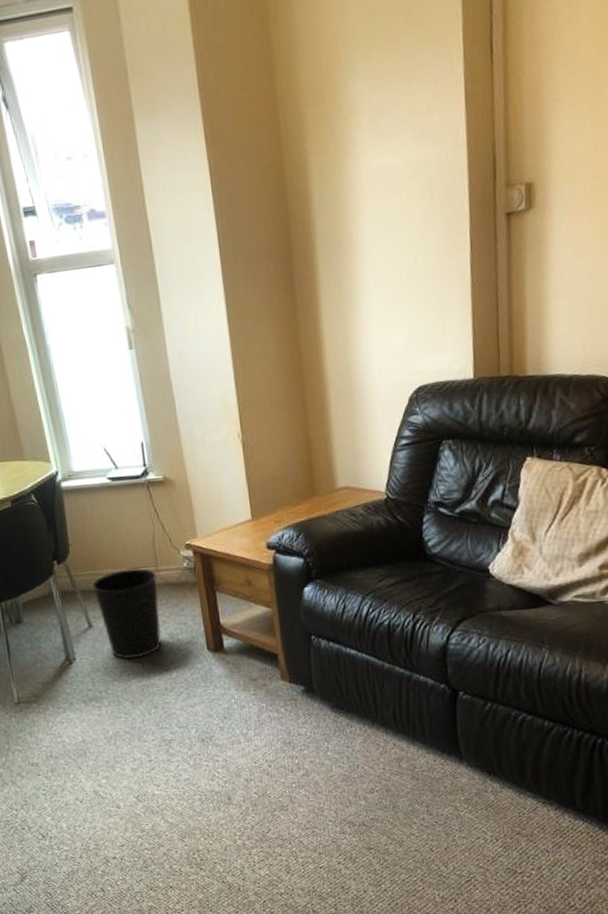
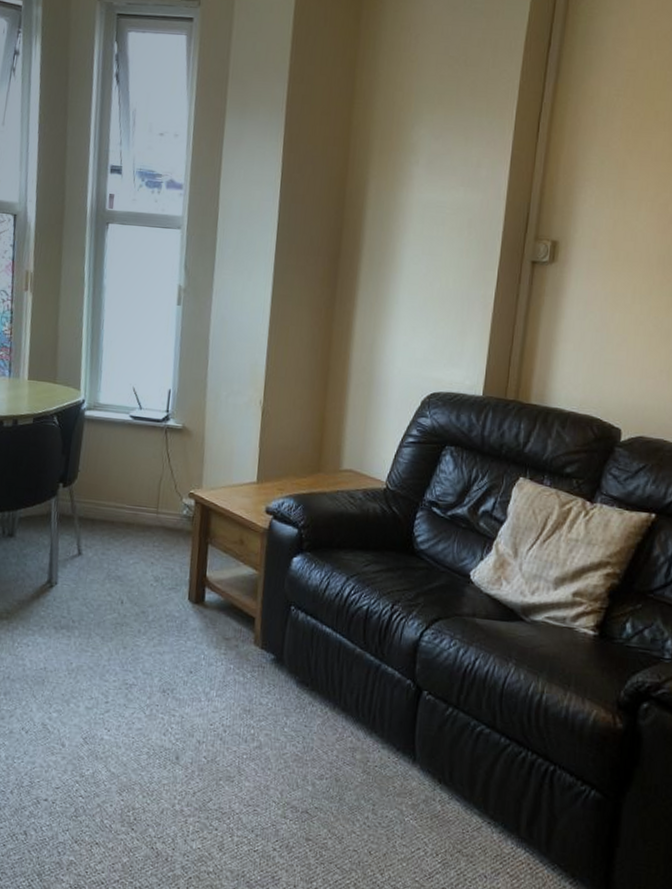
wastebasket: present [91,567,162,659] -> none [90,504,156,595]

